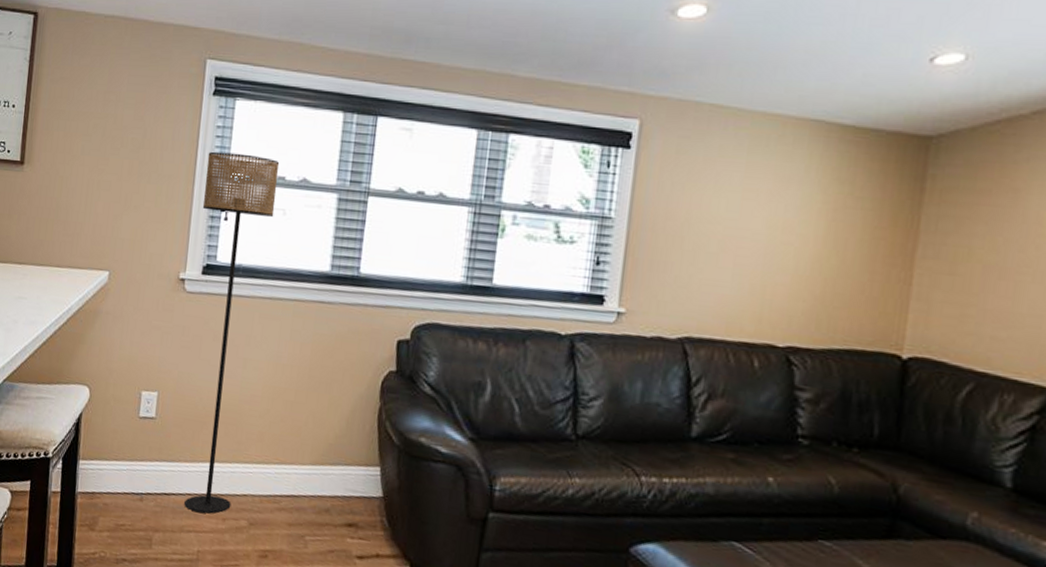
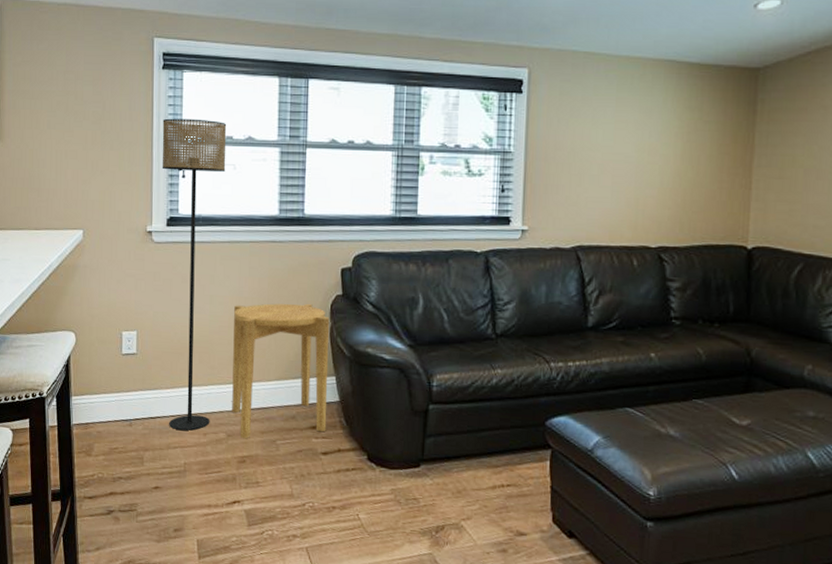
side table: none [257,372,380,532] -> present [232,303,330,439]

